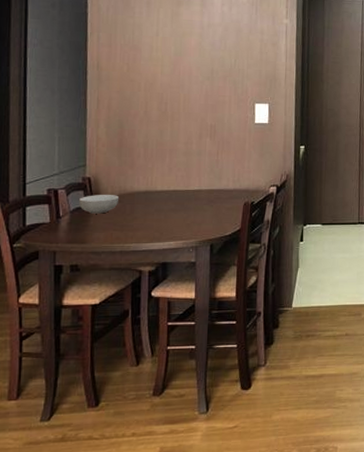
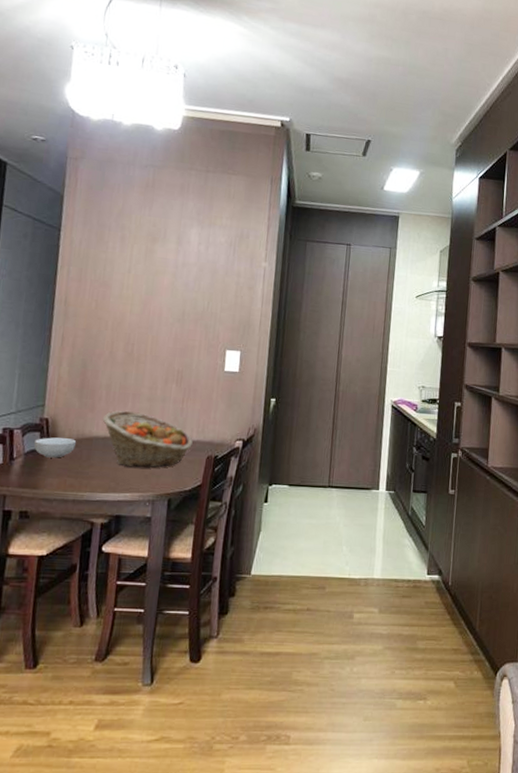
fruit basket: none [142,165,230,218] -> present [102,410,193,468]

